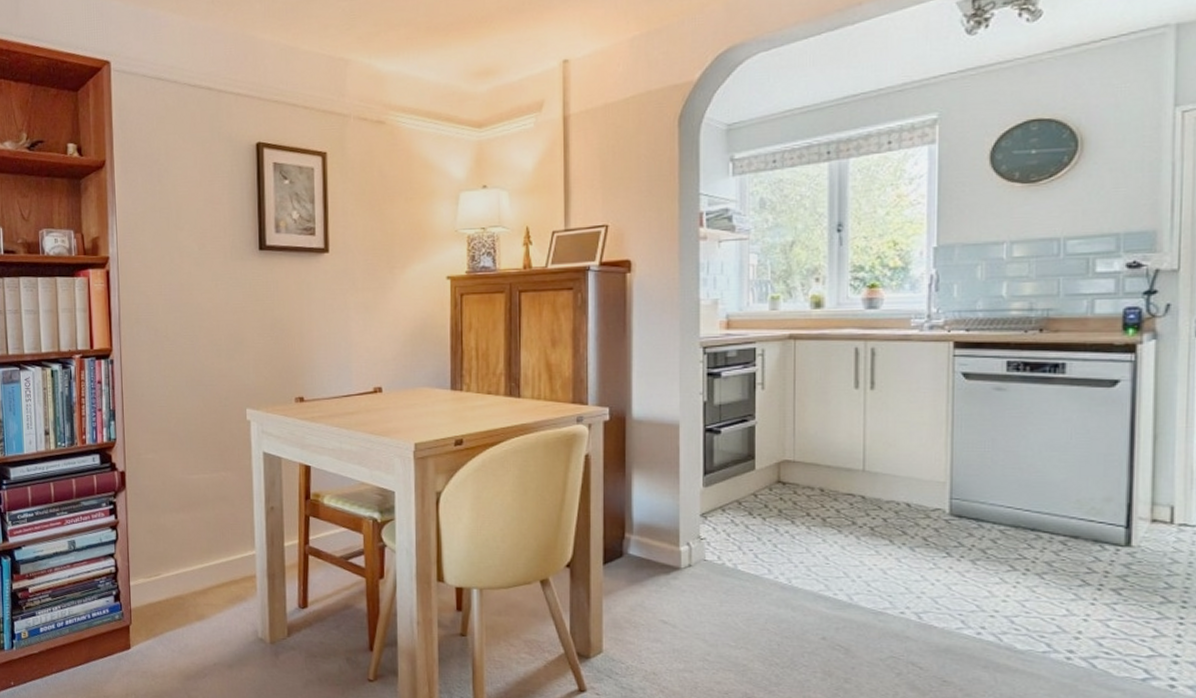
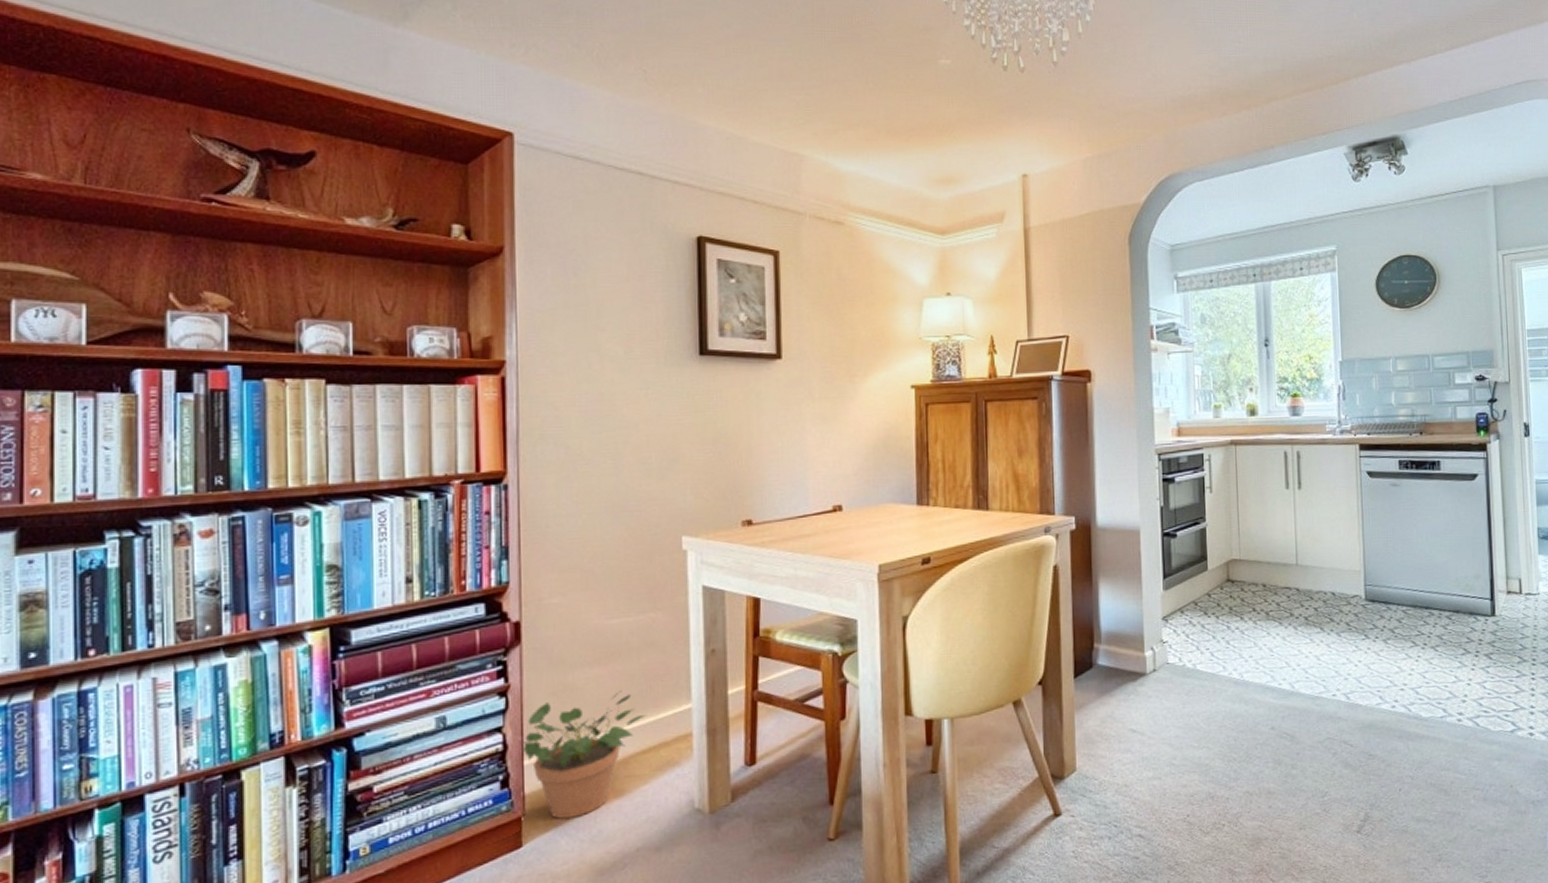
potted plant: none [127,534,220,632] -> present [520,691,647,820]

